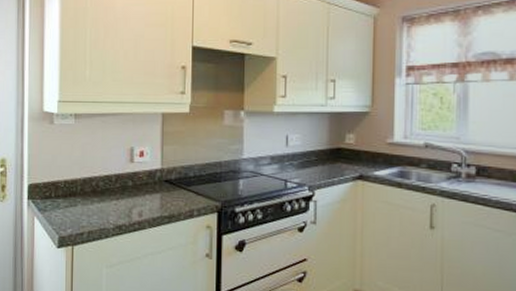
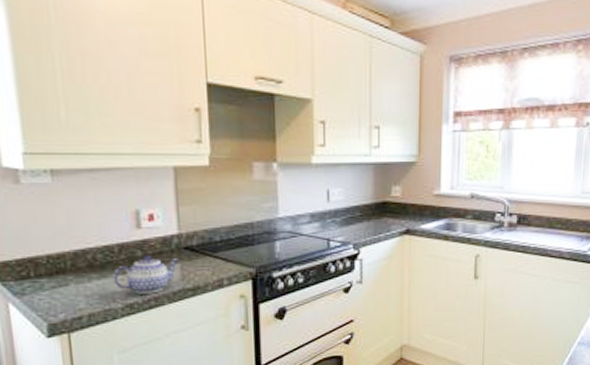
teapot: none [109,184,160,218] -> present [113,254,179,294]

